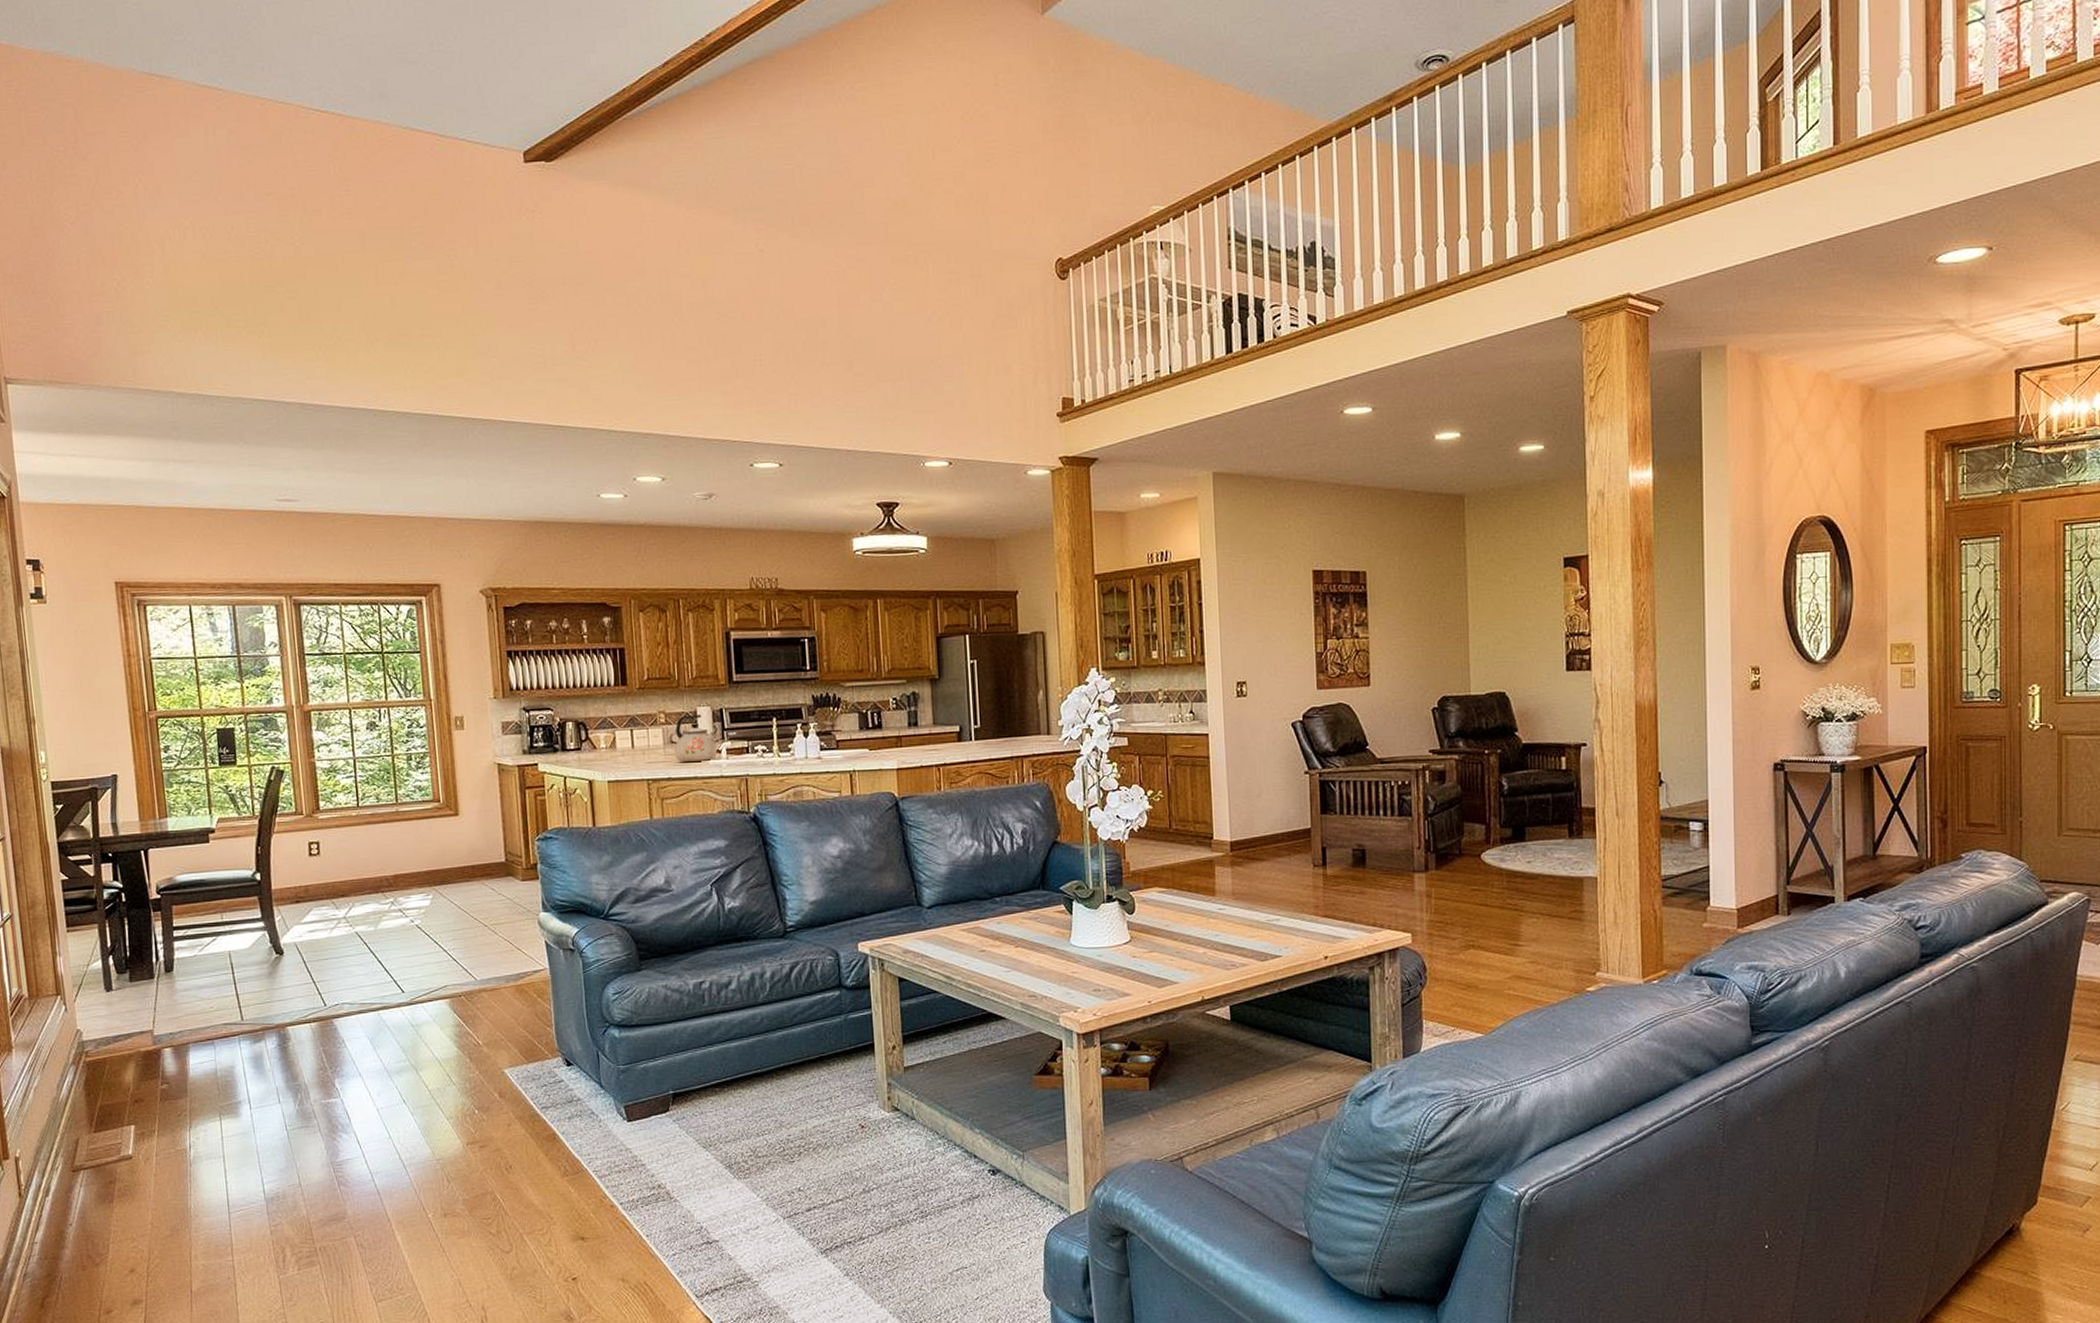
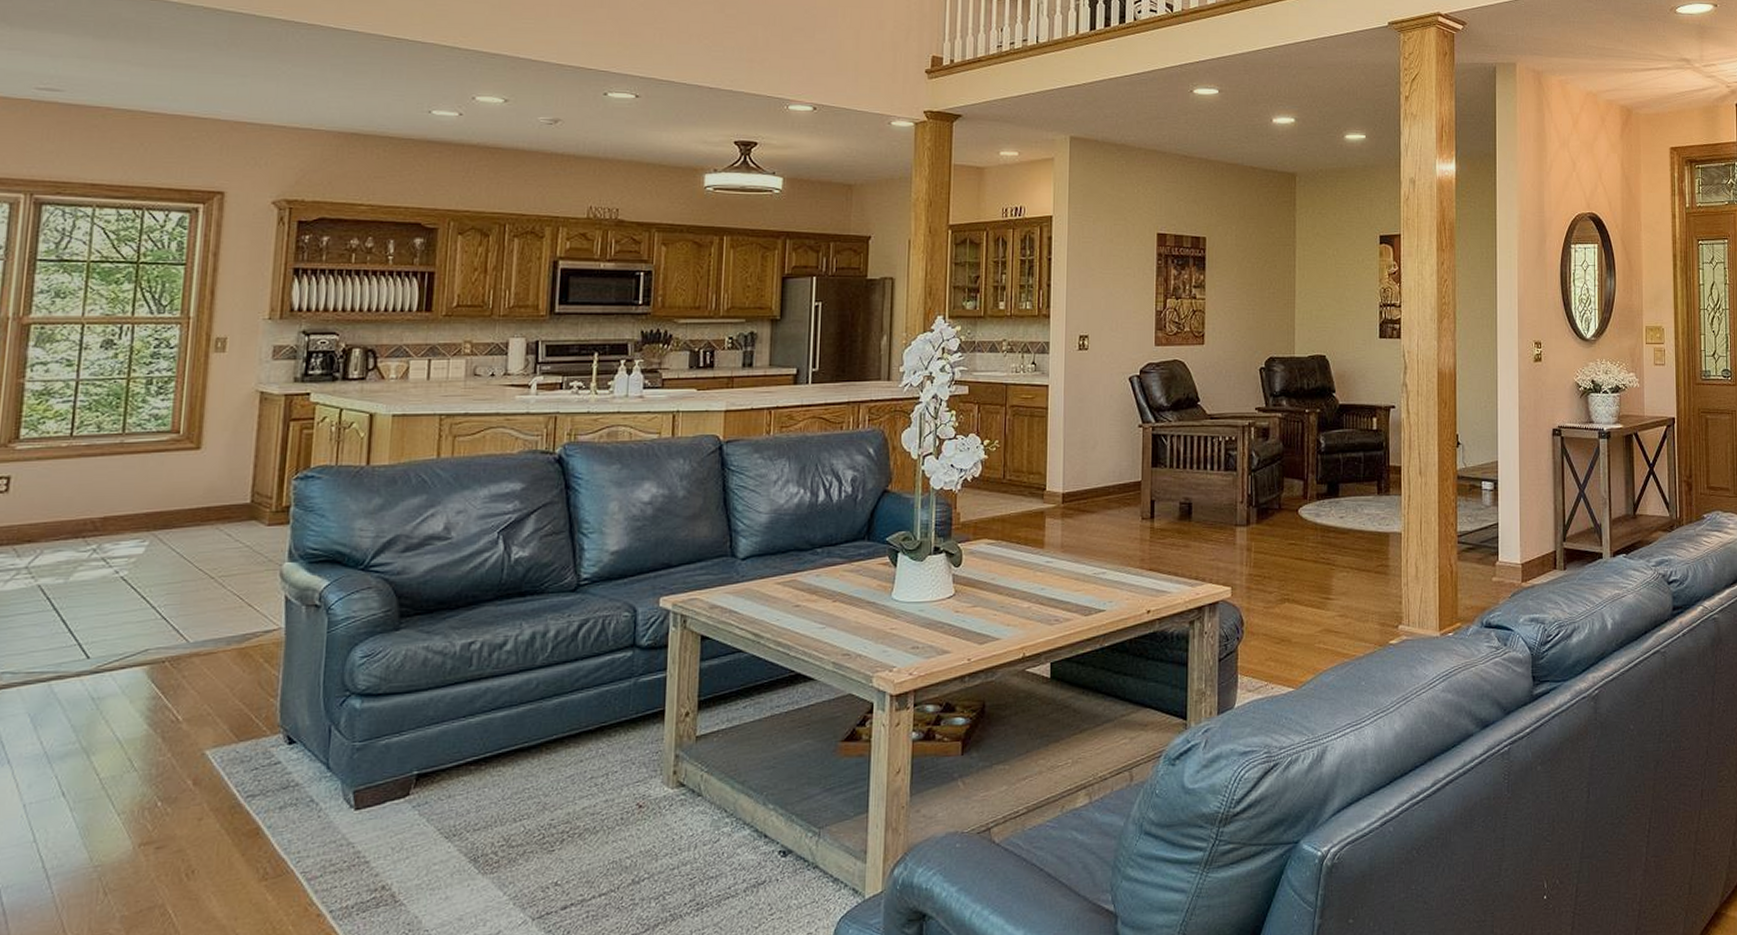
kettle: present [674,715,718,763] -> none [476,346,528,398]

